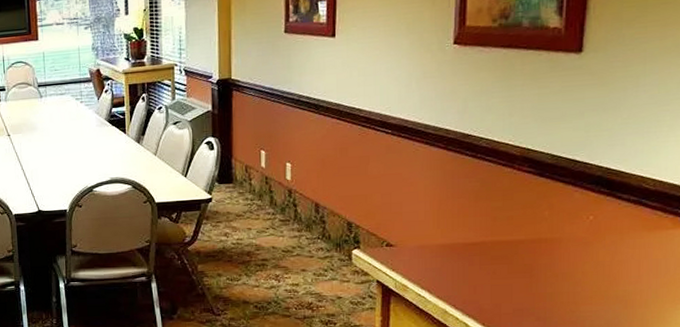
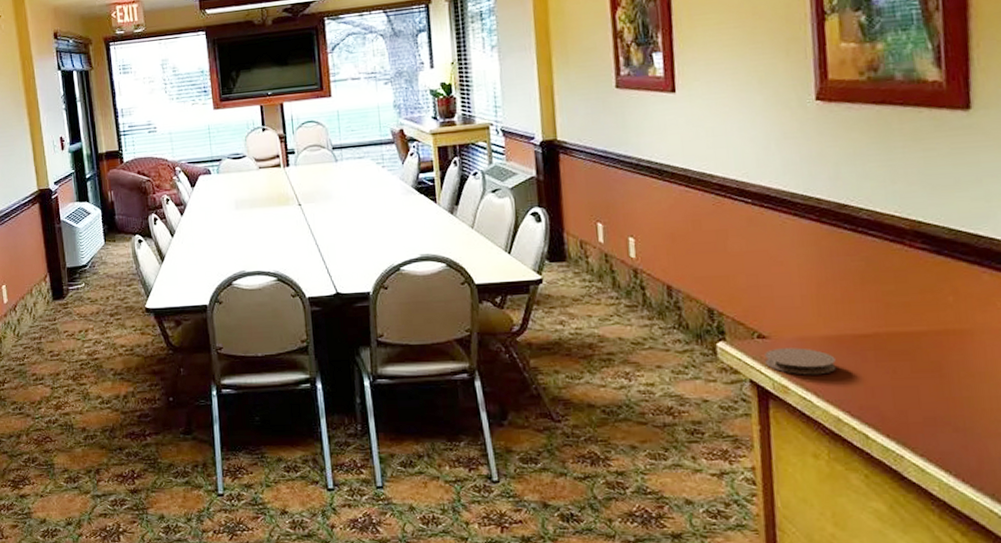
coaster: none [391,254,448,276] -> present [765,348,836,375]

